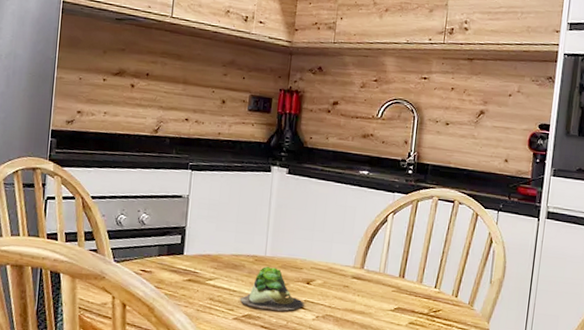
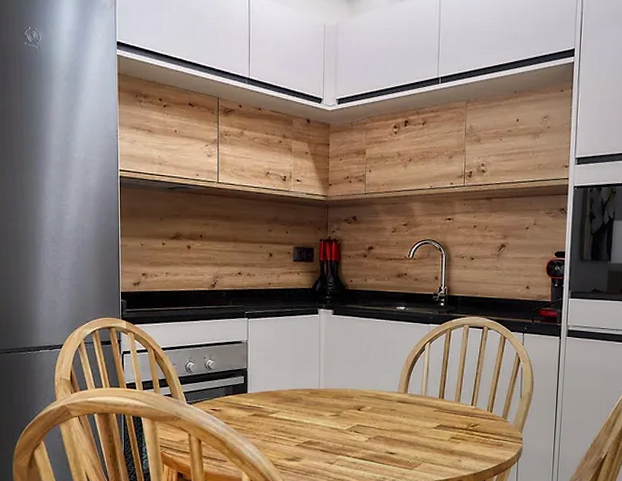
succulent plant: present [239,266,306,311] -> none [300,397,358,436]

